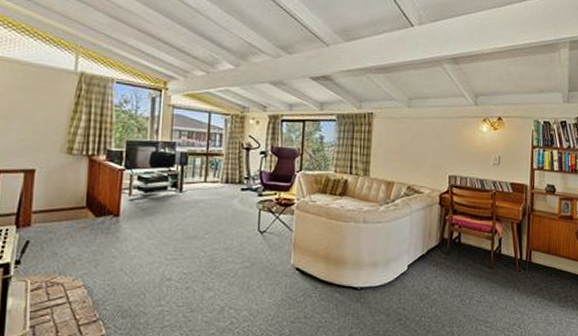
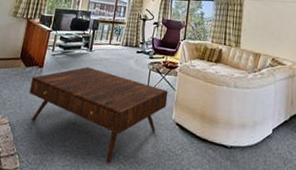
coffee table: none [105,211,284,319] -> present [29,67,169,164]

